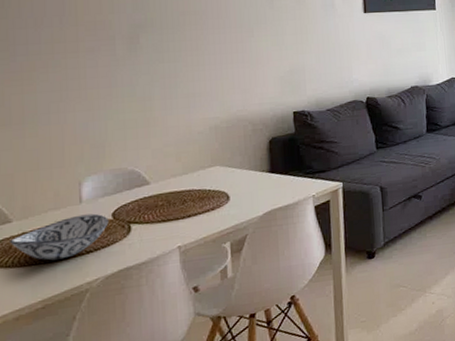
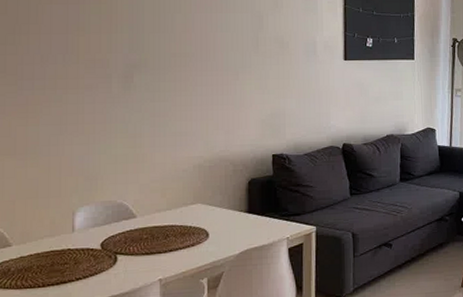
decorative bowl: present [9,213,109,261] -> none [9,242,97,285]

